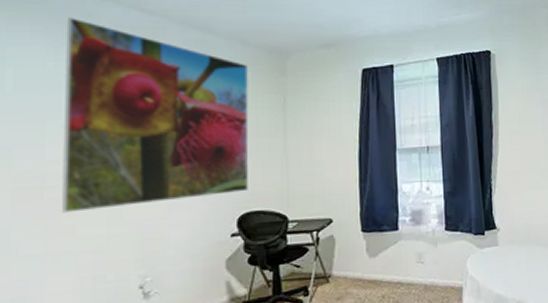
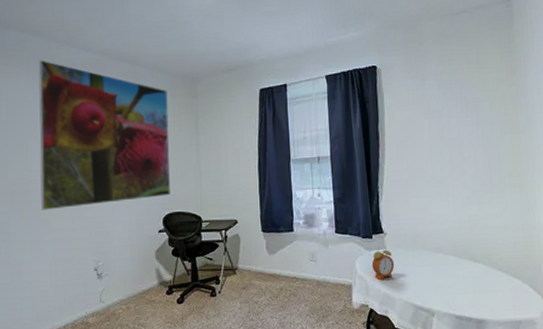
alarm clock: none [484,242,508,280] -> present [371,246,395,280]

